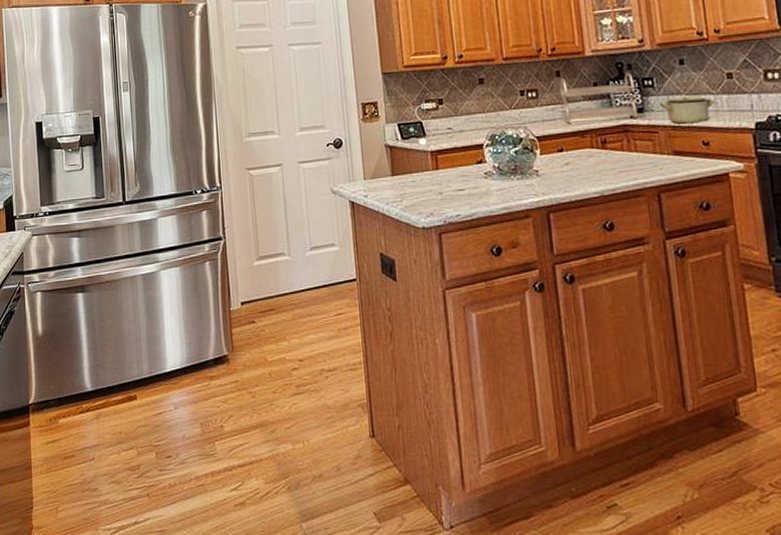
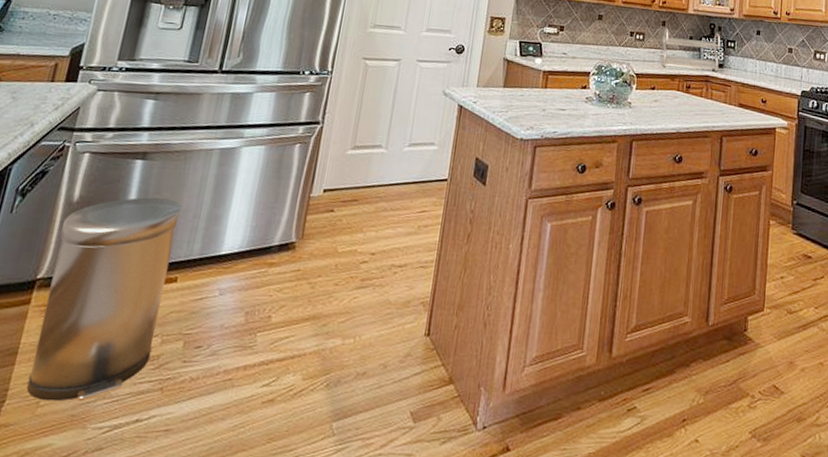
pedal bin: none [36,326,132,507] -> present [26,197,182,402]
cooking pot: present [658,96,716,124] -> none [735,60,777,84]

